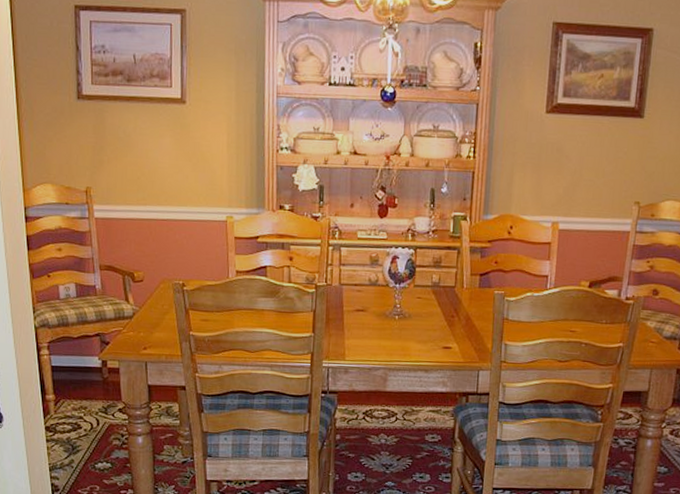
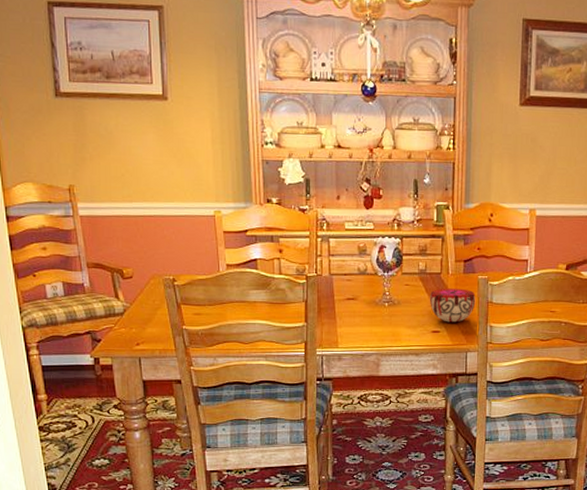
decorative bowl: none [442,302,491,339] -> present [430,288,476,323]

